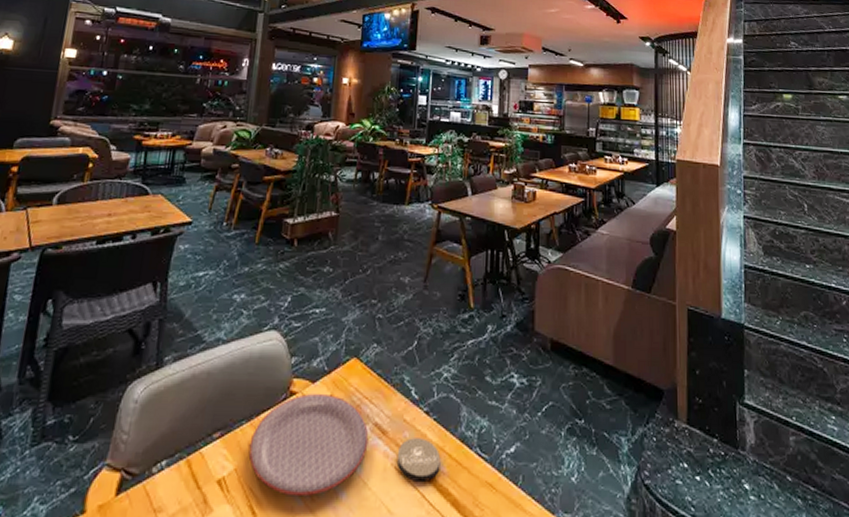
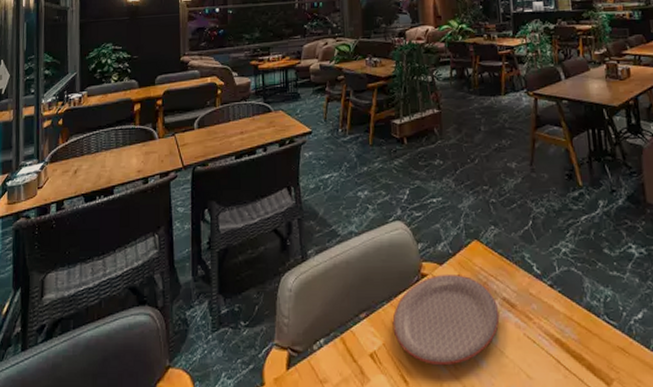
coaster: present [396,438,441,483] -> none [528,309,571,350]

